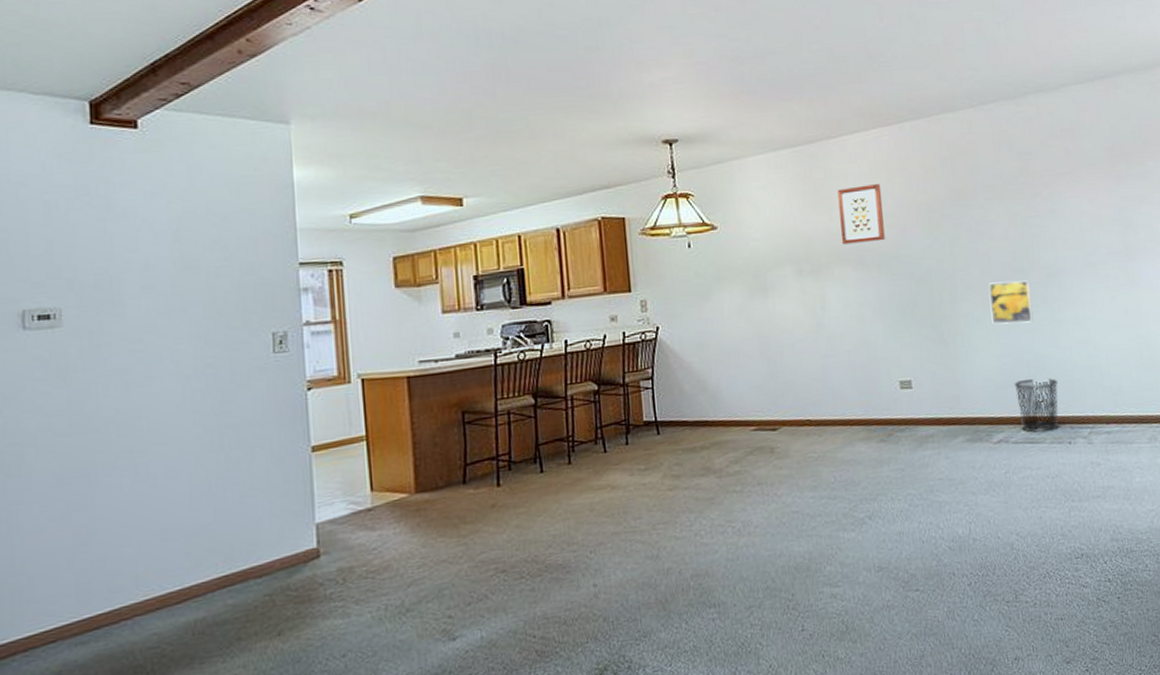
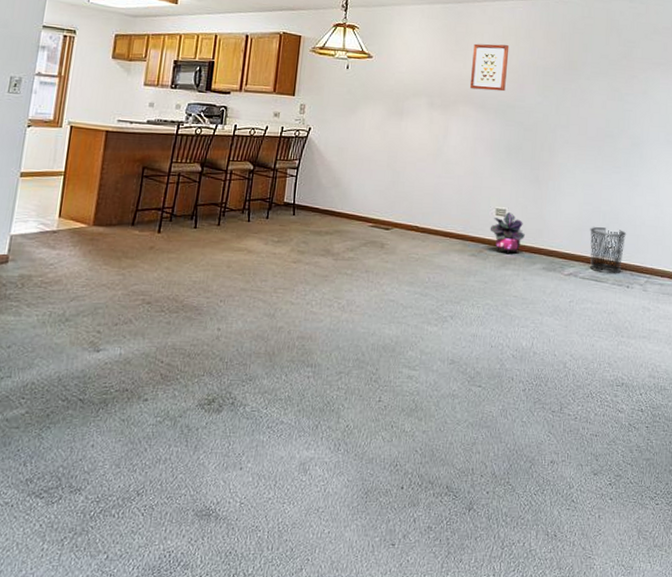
potted plant: none [896,382,939,431] -> present [490,212,525,254]
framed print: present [988,280,1034,325] -> none [580,142,617,180]

